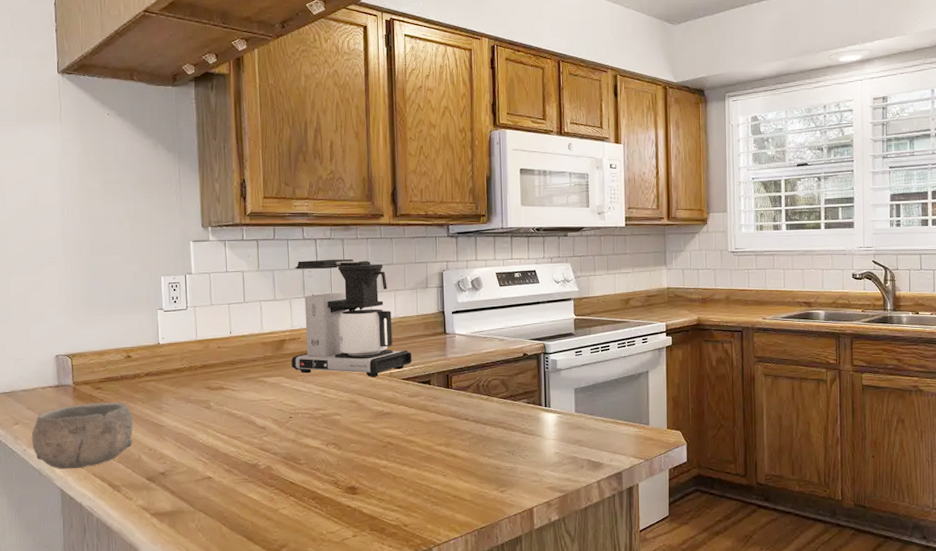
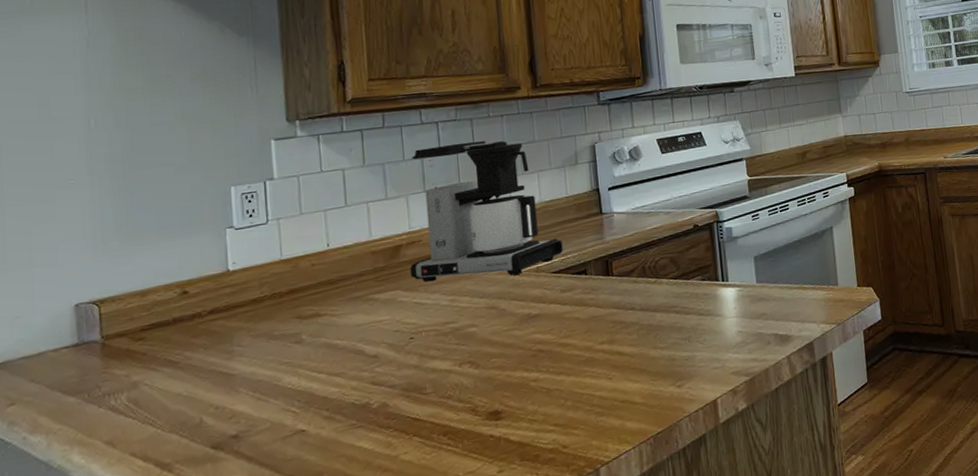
bowl: present [31,402,134,470] -> none [35,352,192,456]

